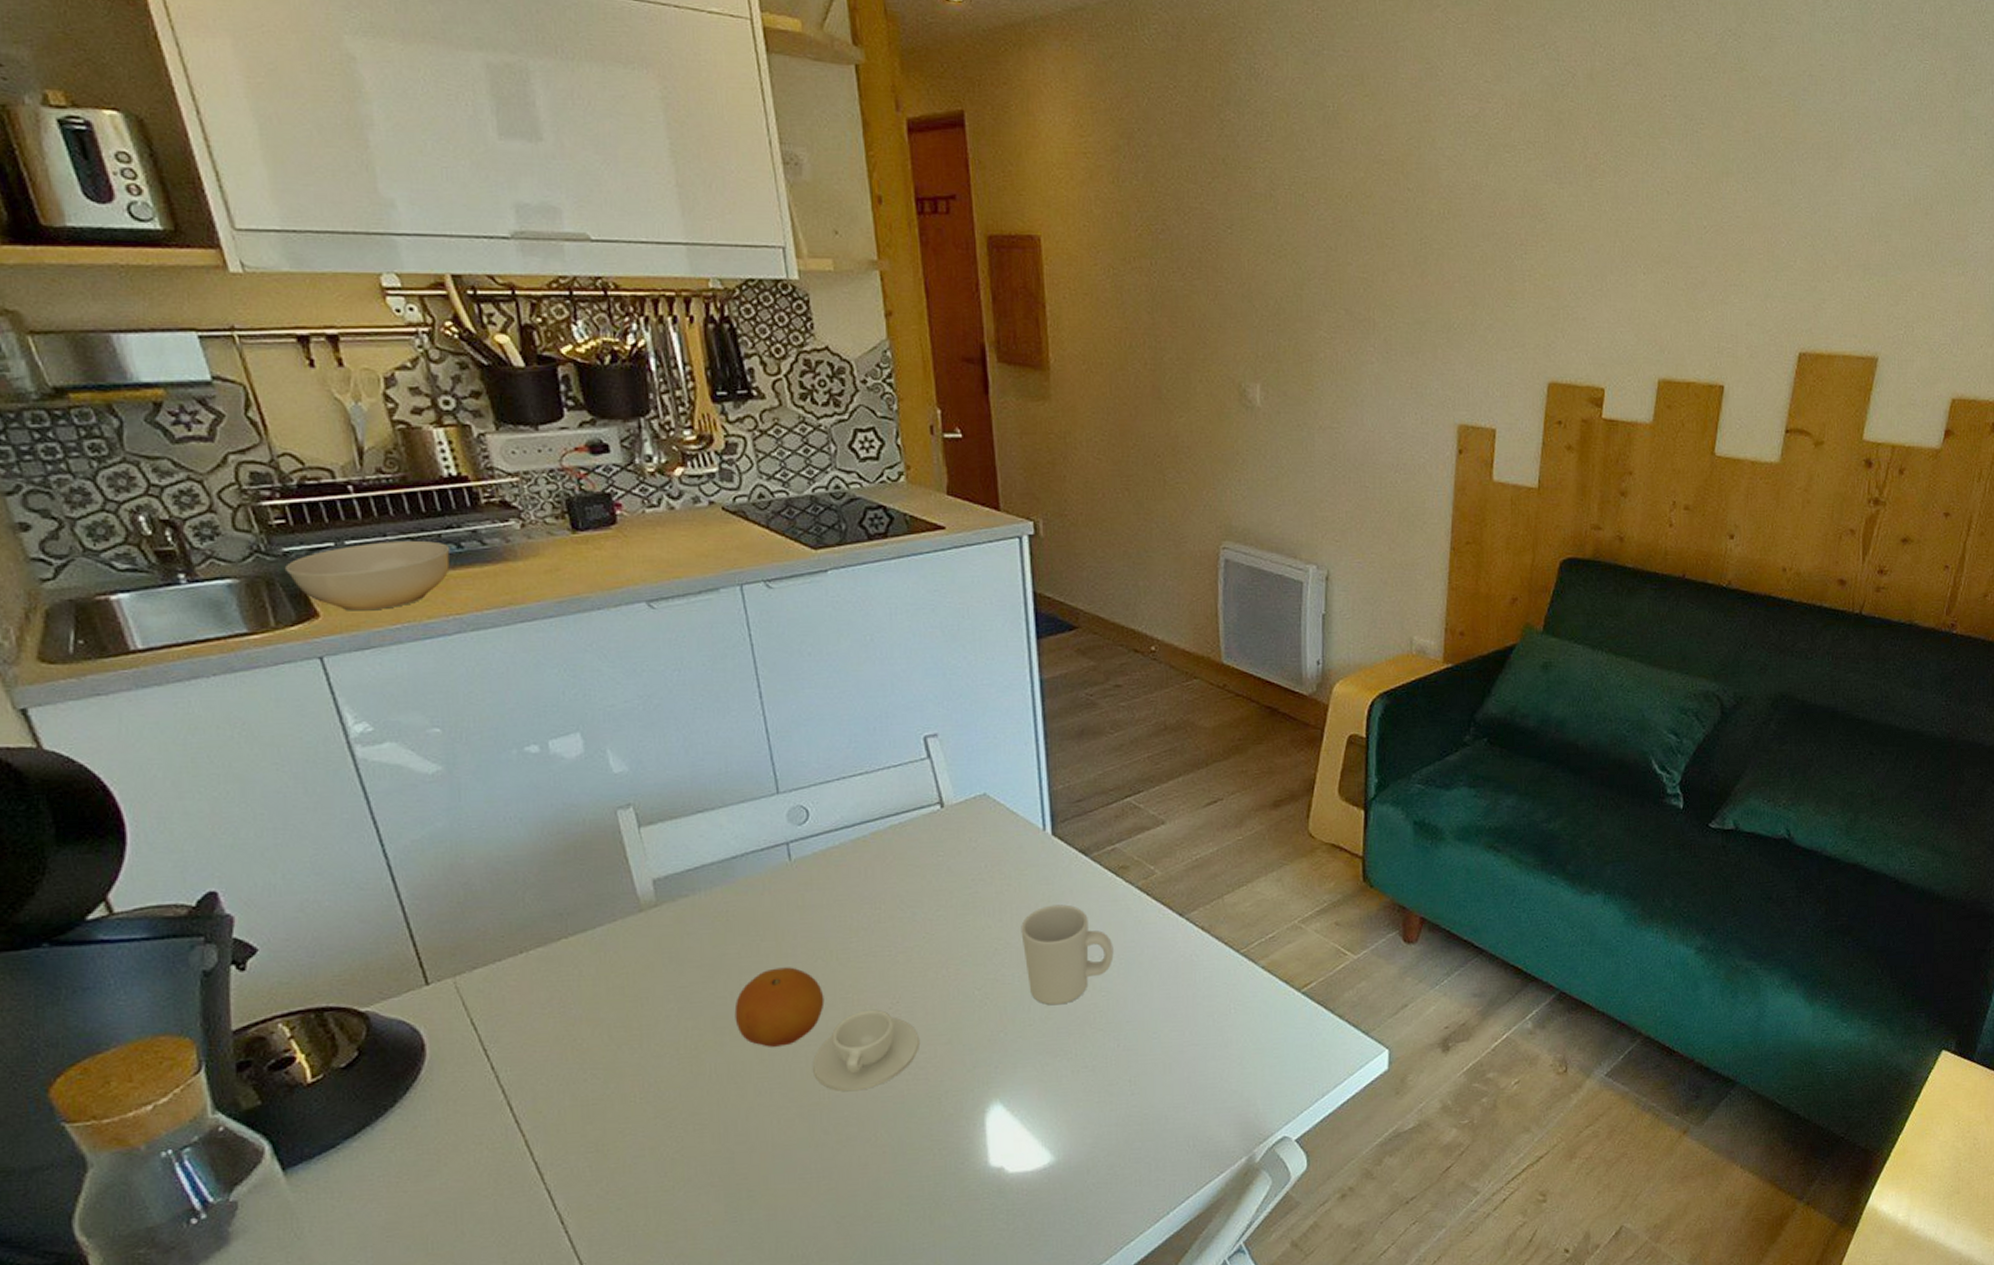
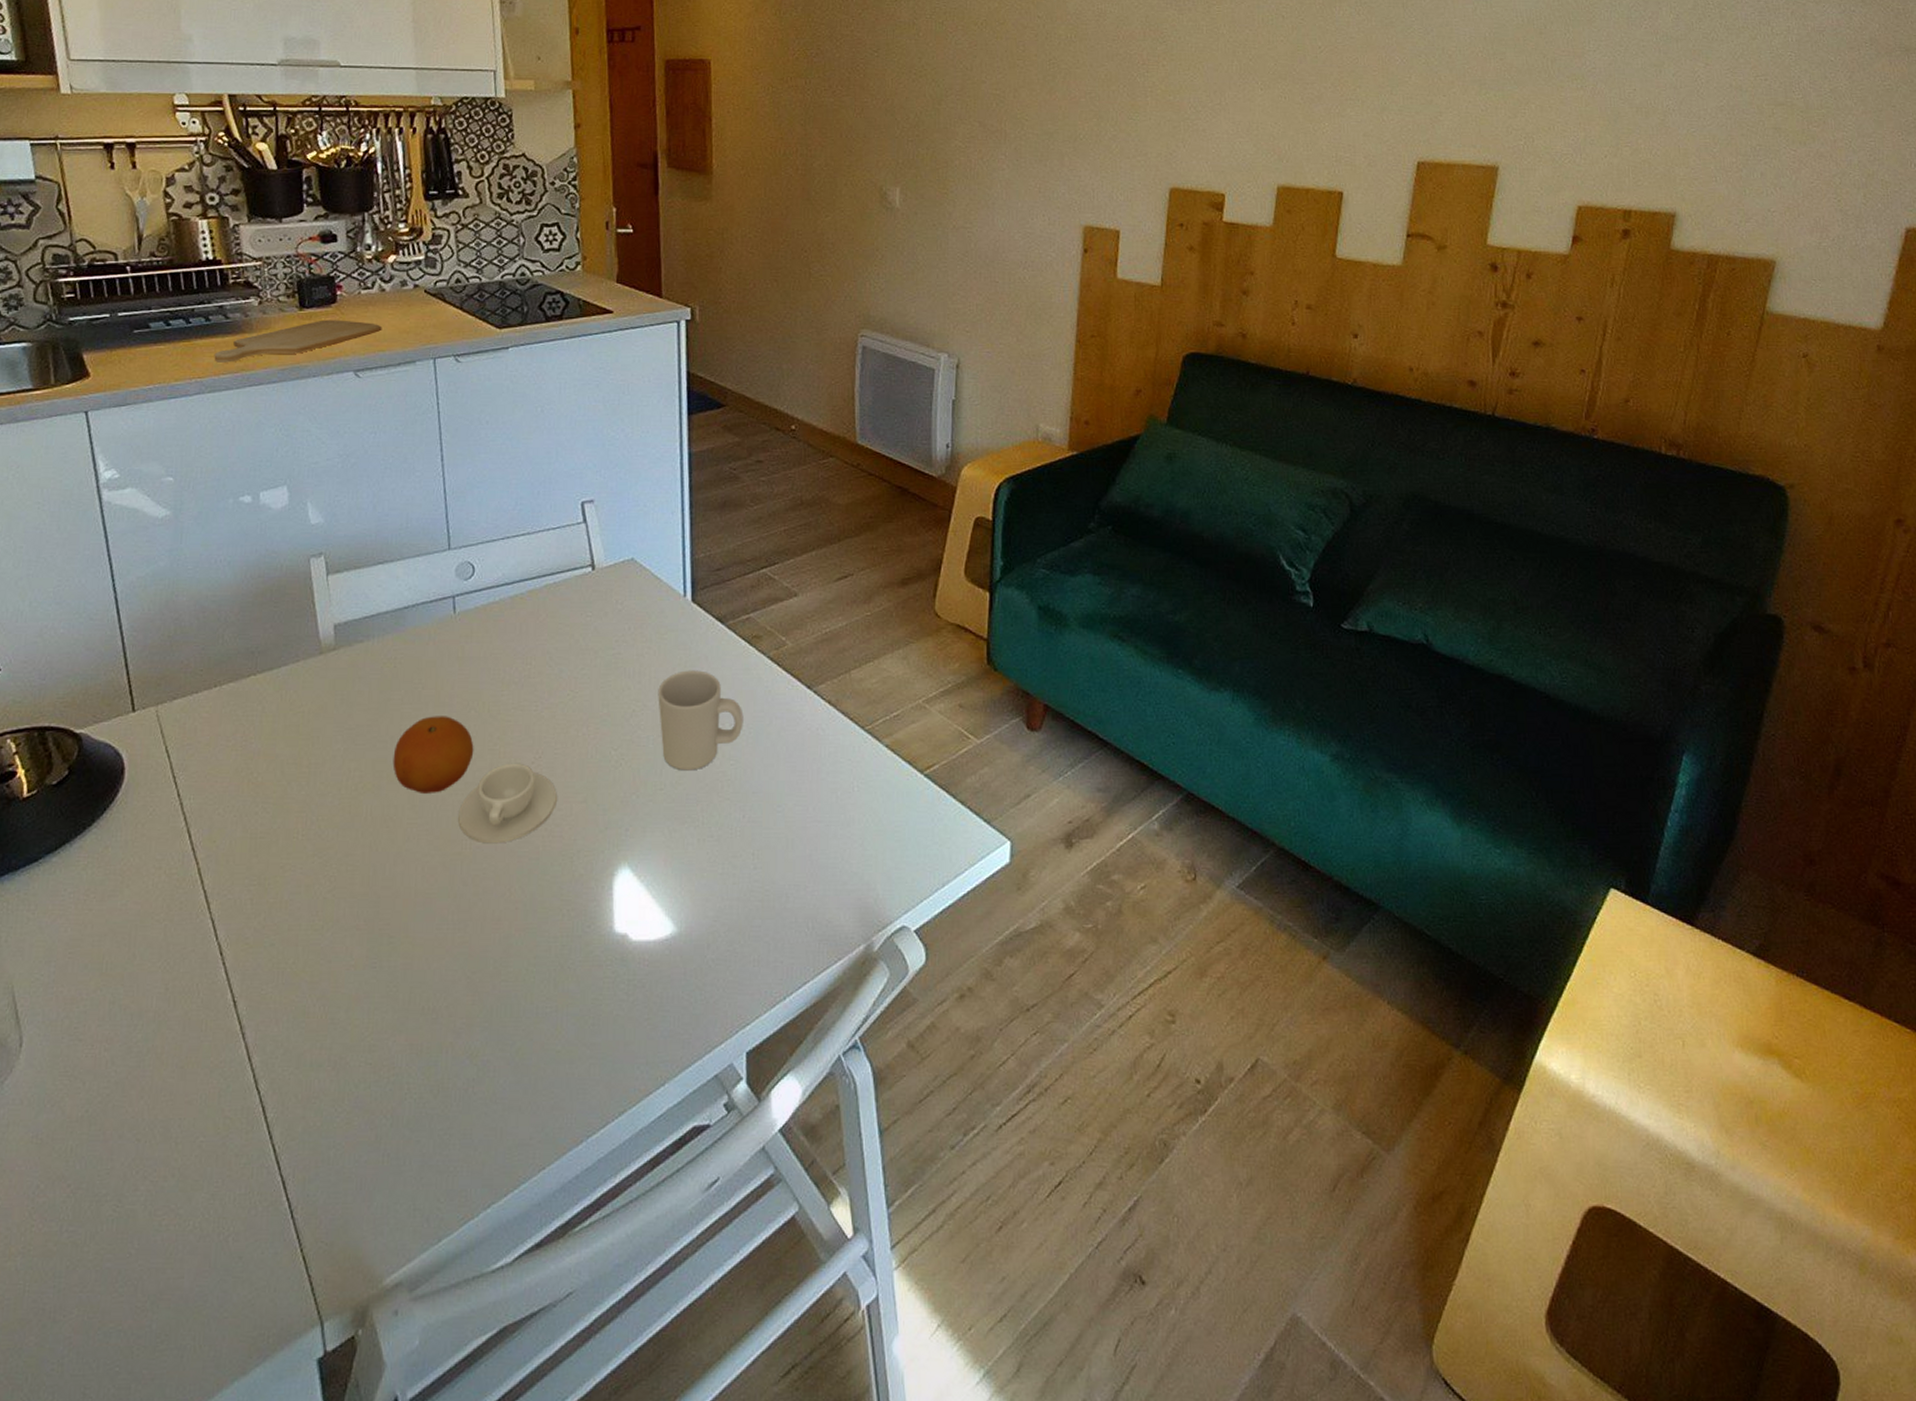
bowl: present [284,541,451,611] -> none [68,314,200,373]
chopping board: none [473,543,676,598] -> present [214,319,382,364]

